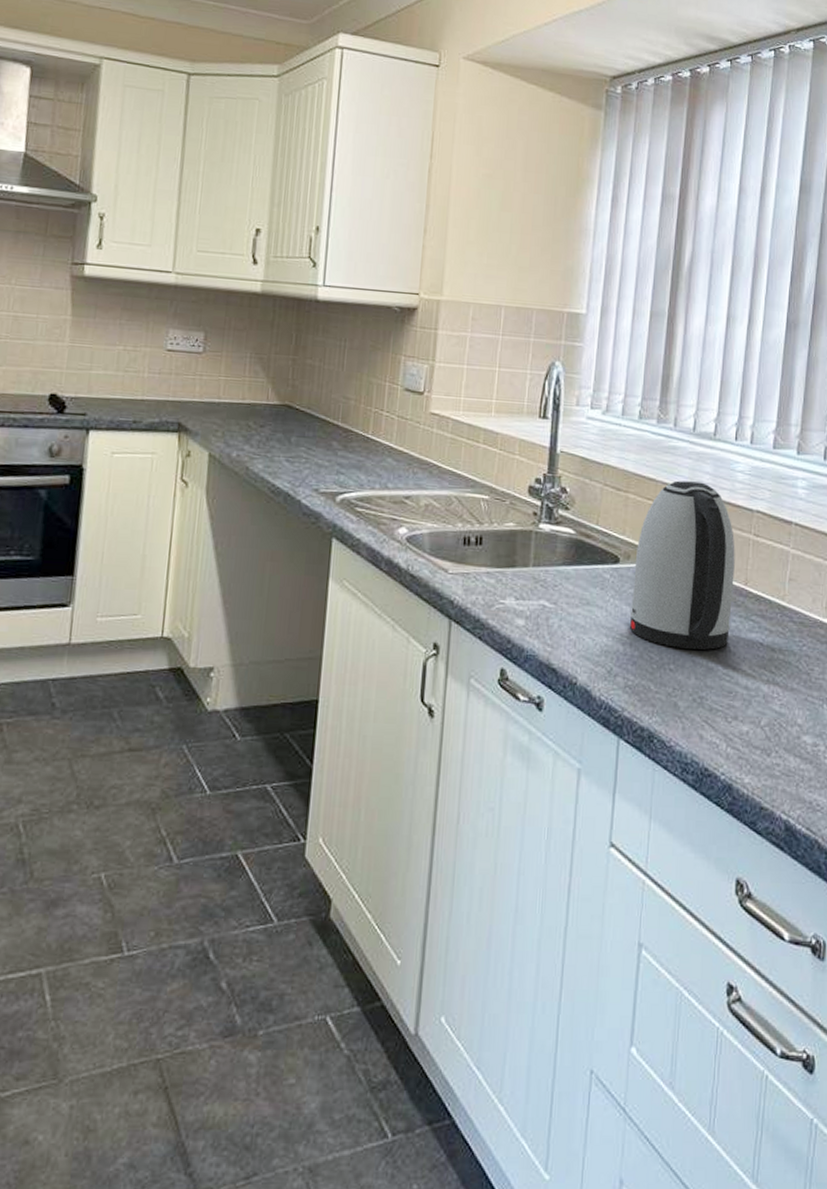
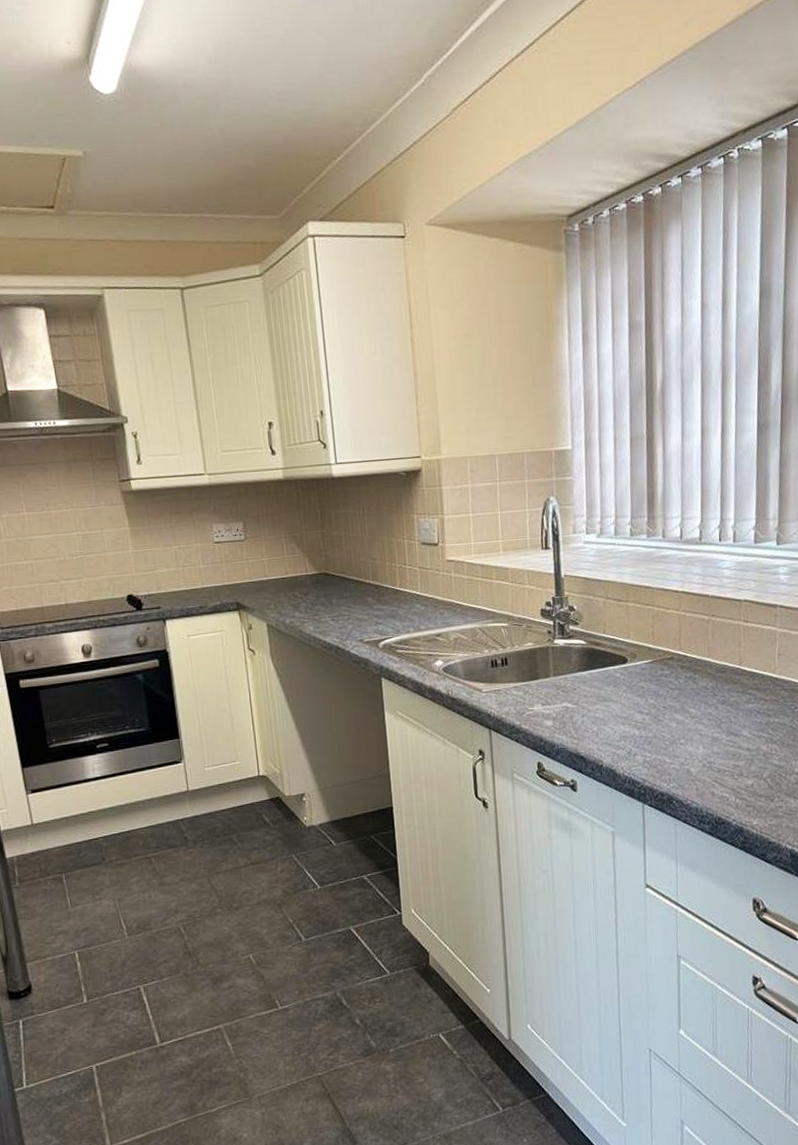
kettle: present [629,480,735,650] -> none [641,583,730,726]

